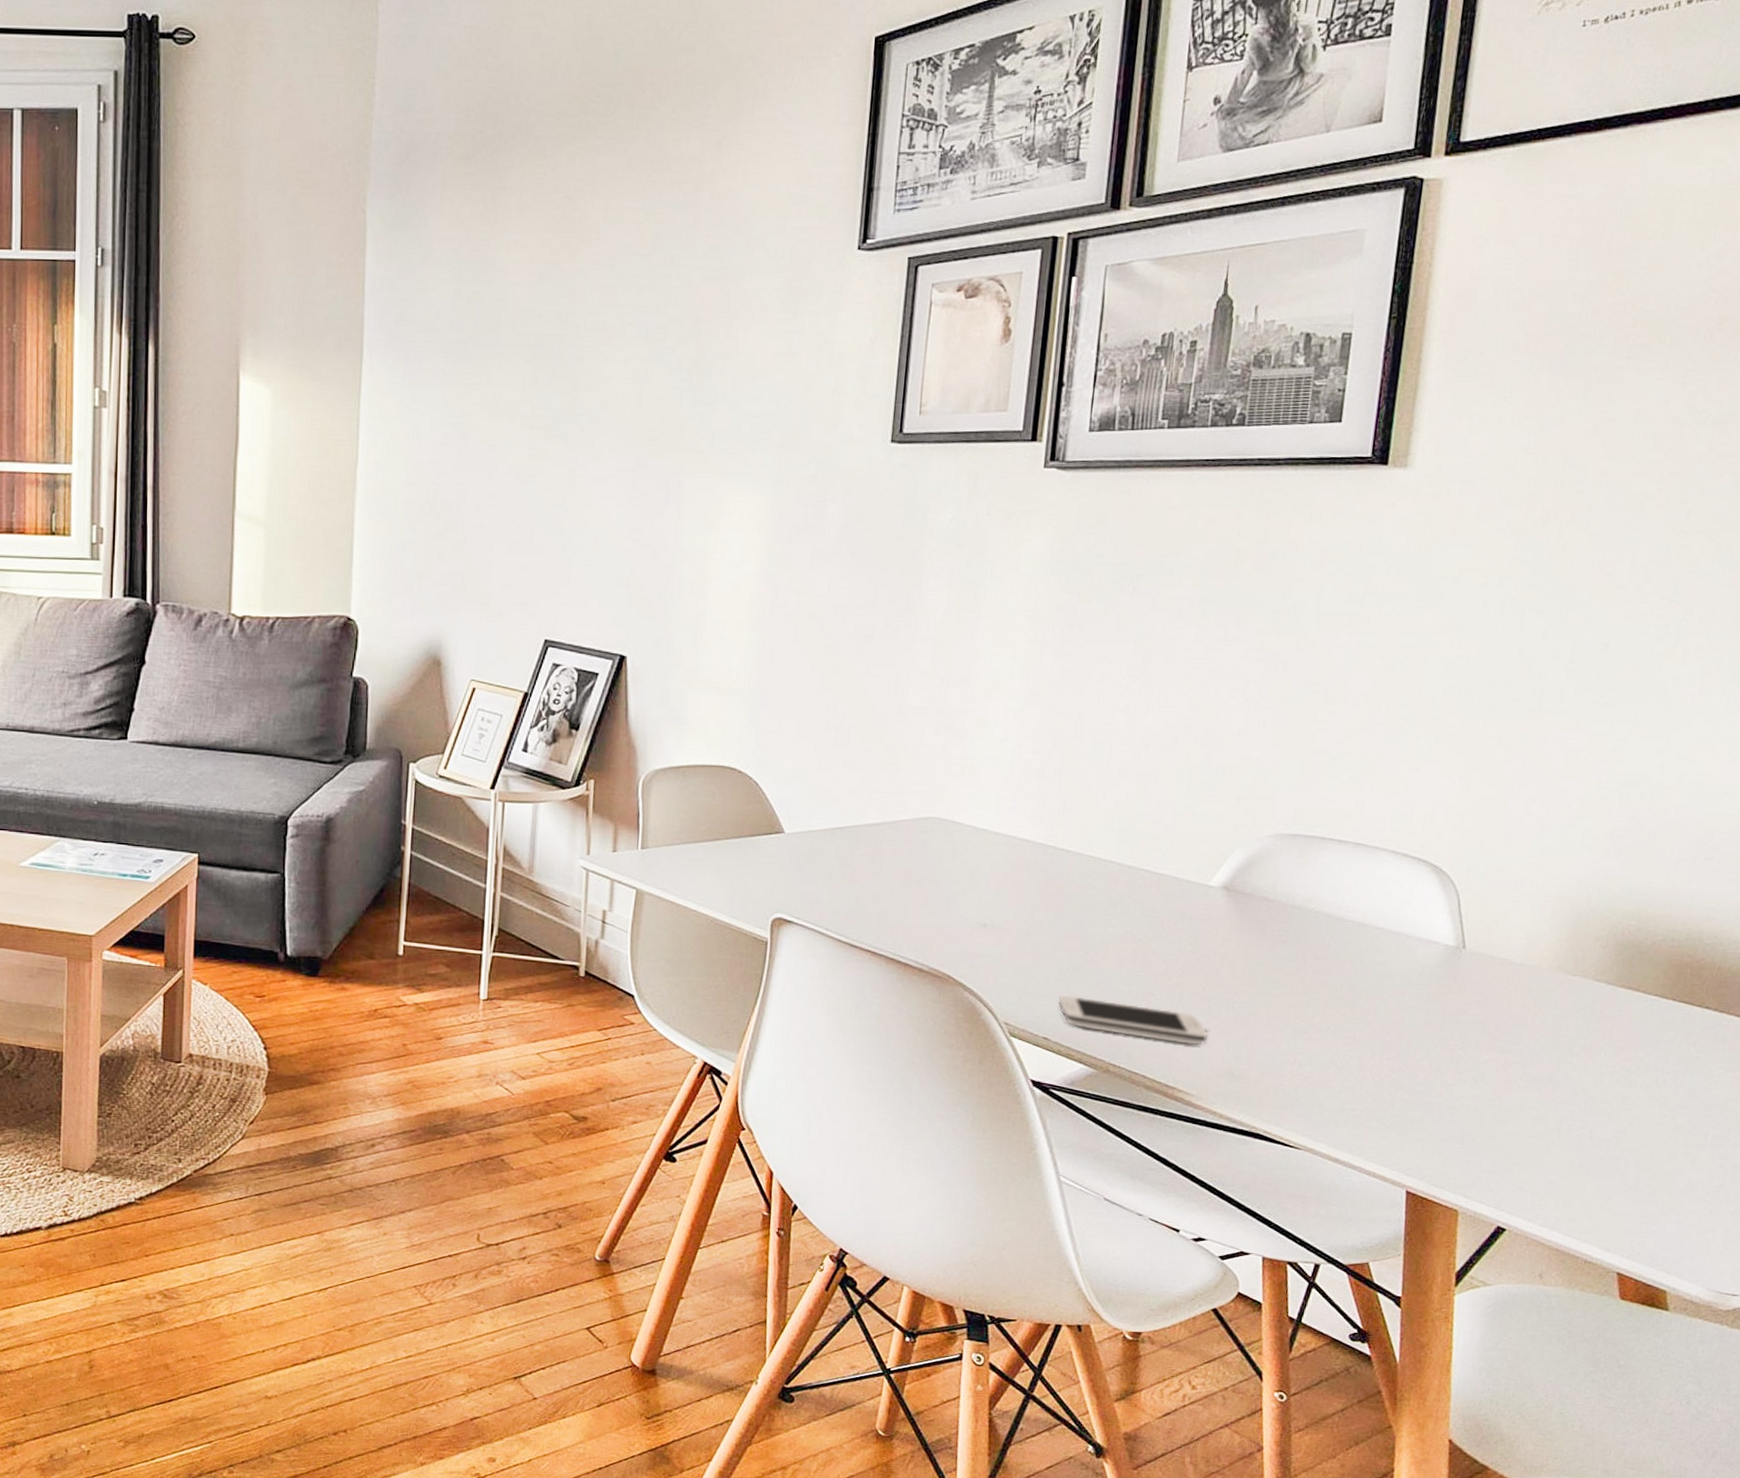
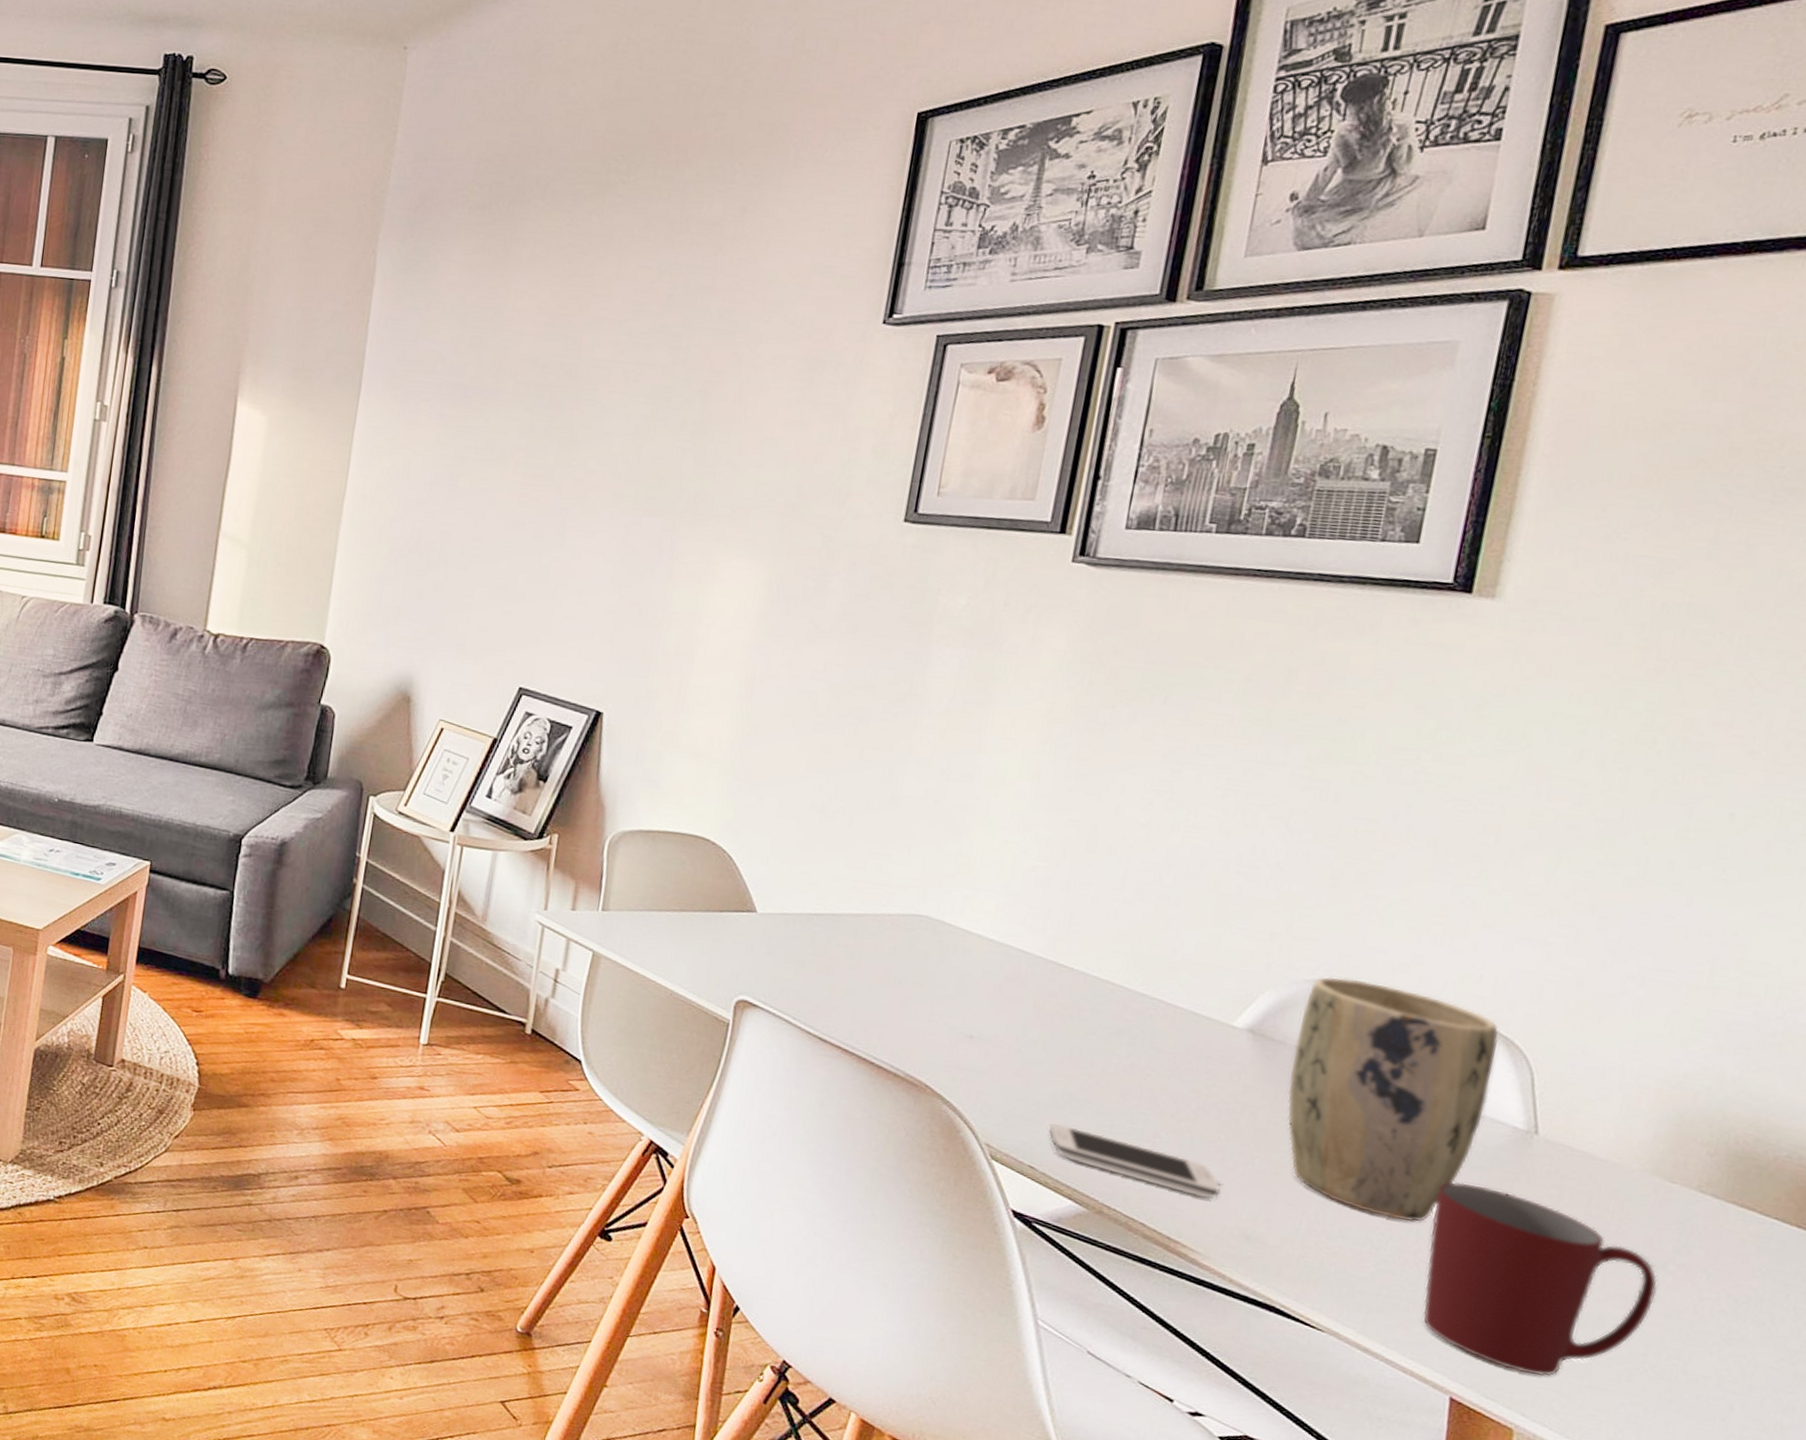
plant pot: none [1259,829,1430,1041] -> present [1287,976,1499,1222]
mug: none [1380,1000,1566,1160] -> present [1423,1181,1658,1377]

